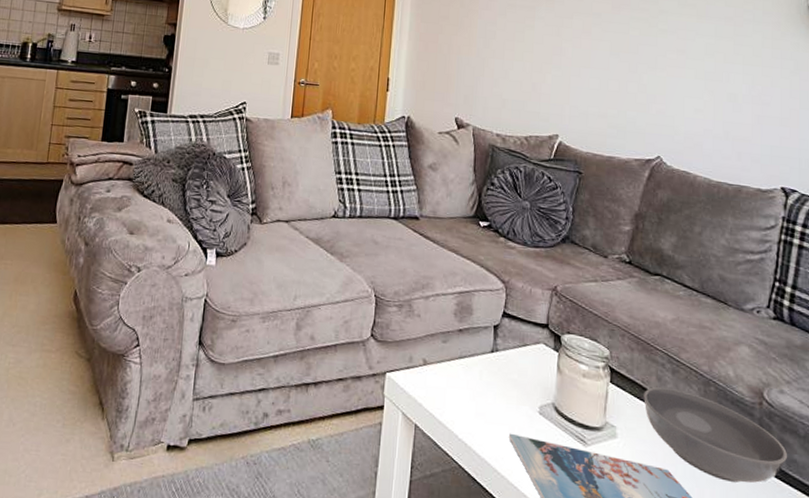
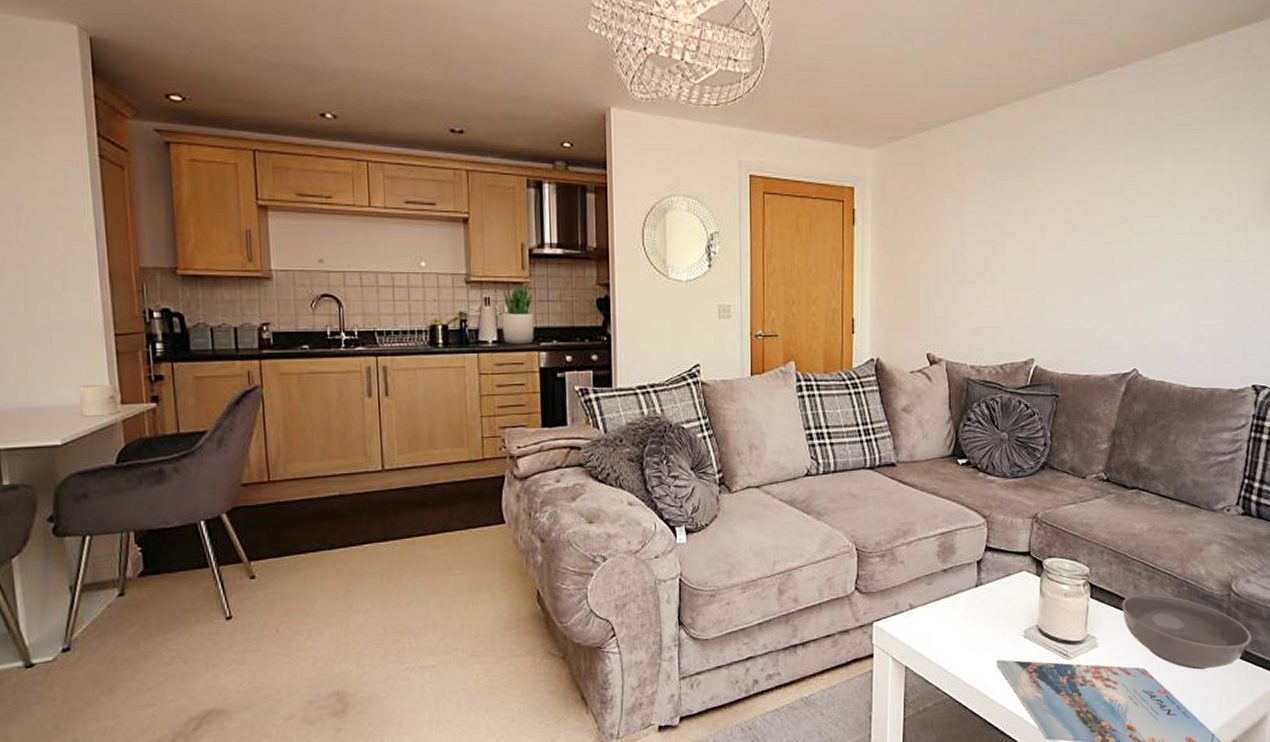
planter: none [81,14,111,67] -> present [502,282,534,344]

